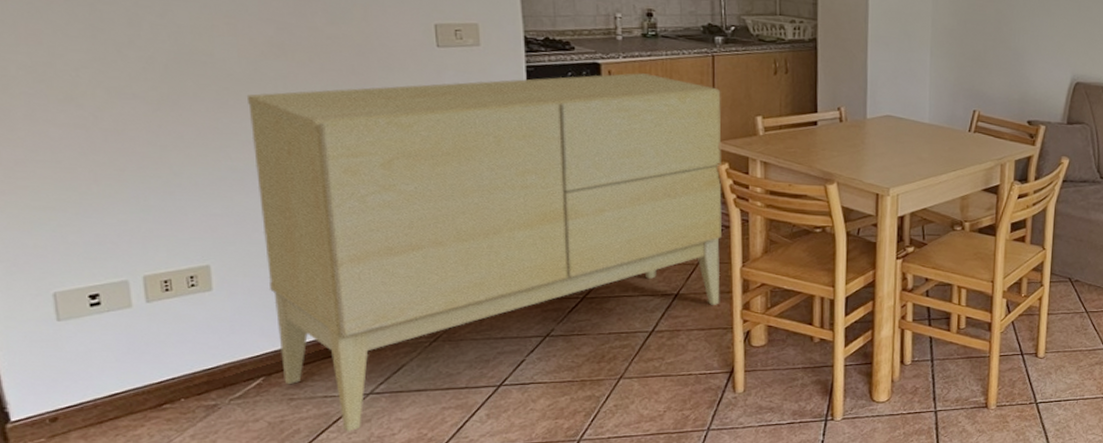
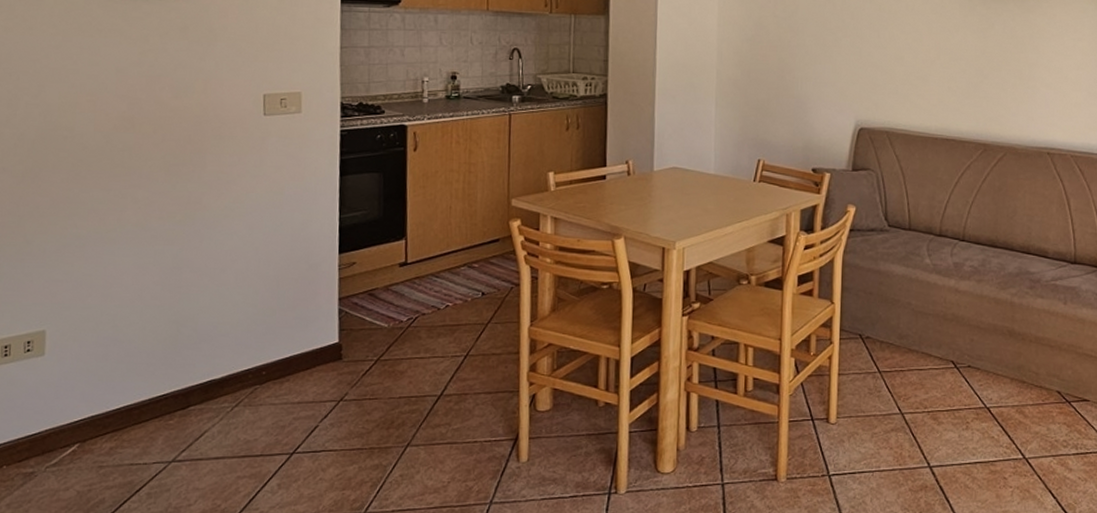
sideboard: present [246,73,723,432] -> none [94,133,516,502]

